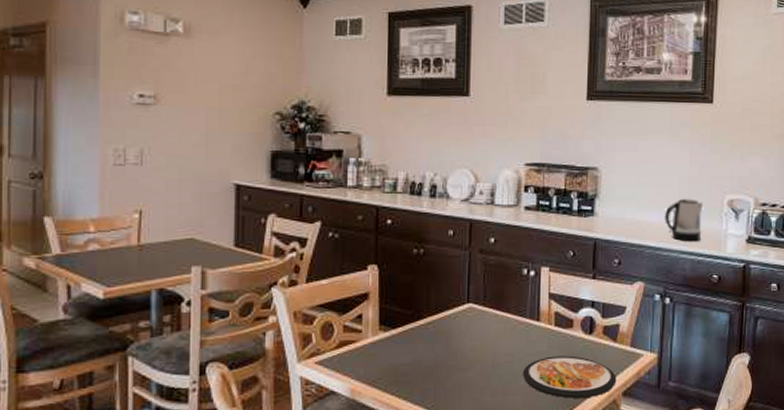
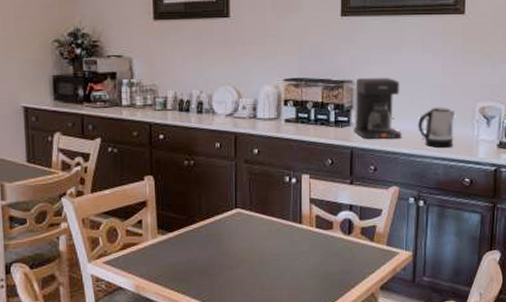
dish: present [523,355,617,398] -> none [288,254,374,292]
coffee maker: none [598,166,648,231] -> present [354,78,402,140]

